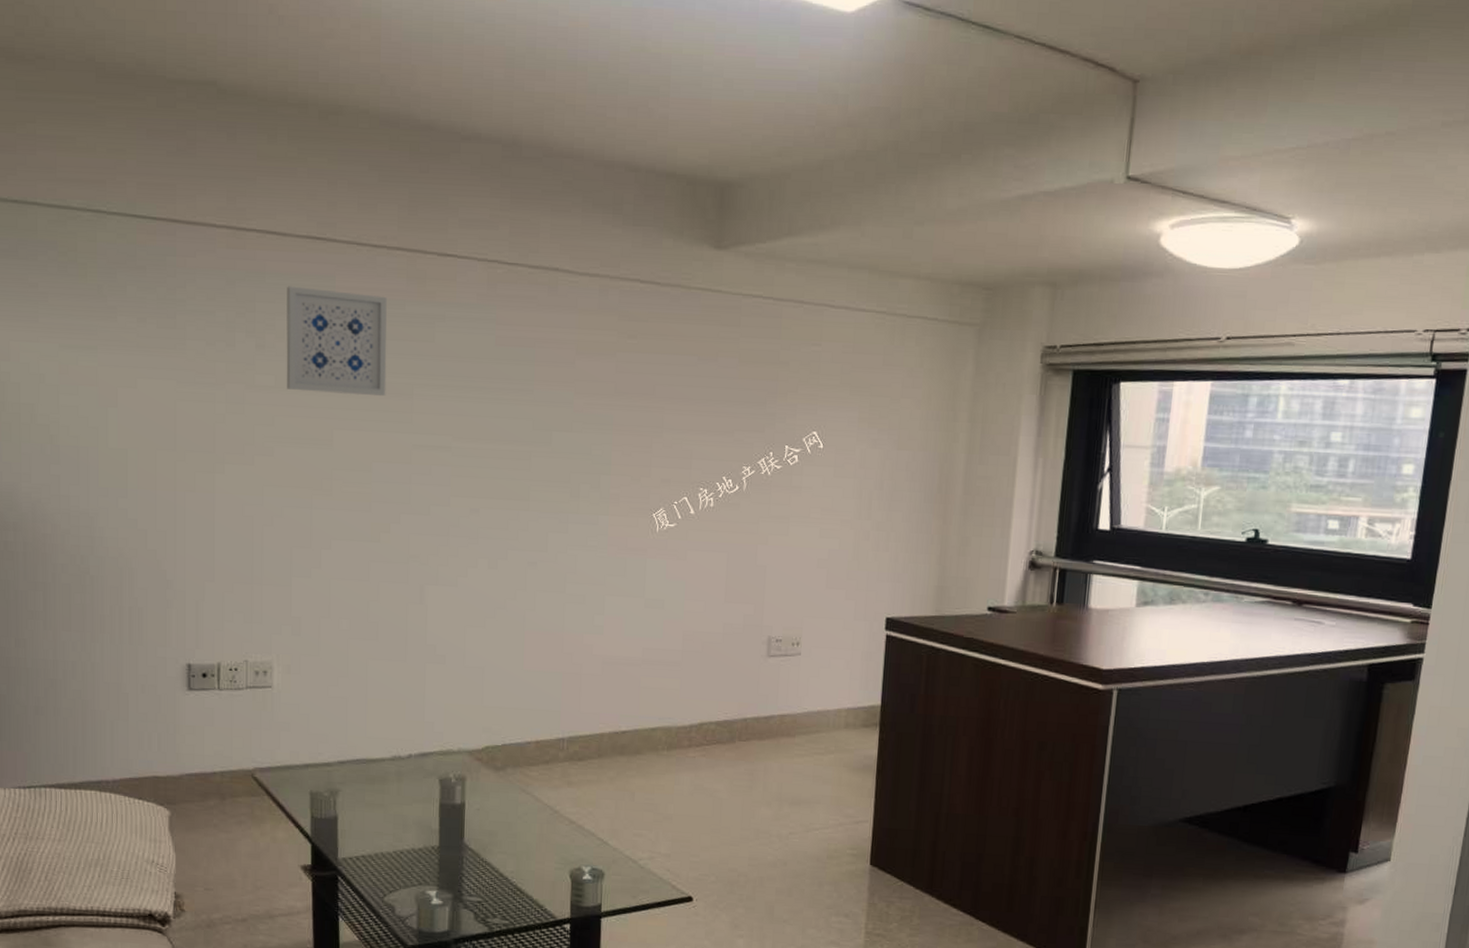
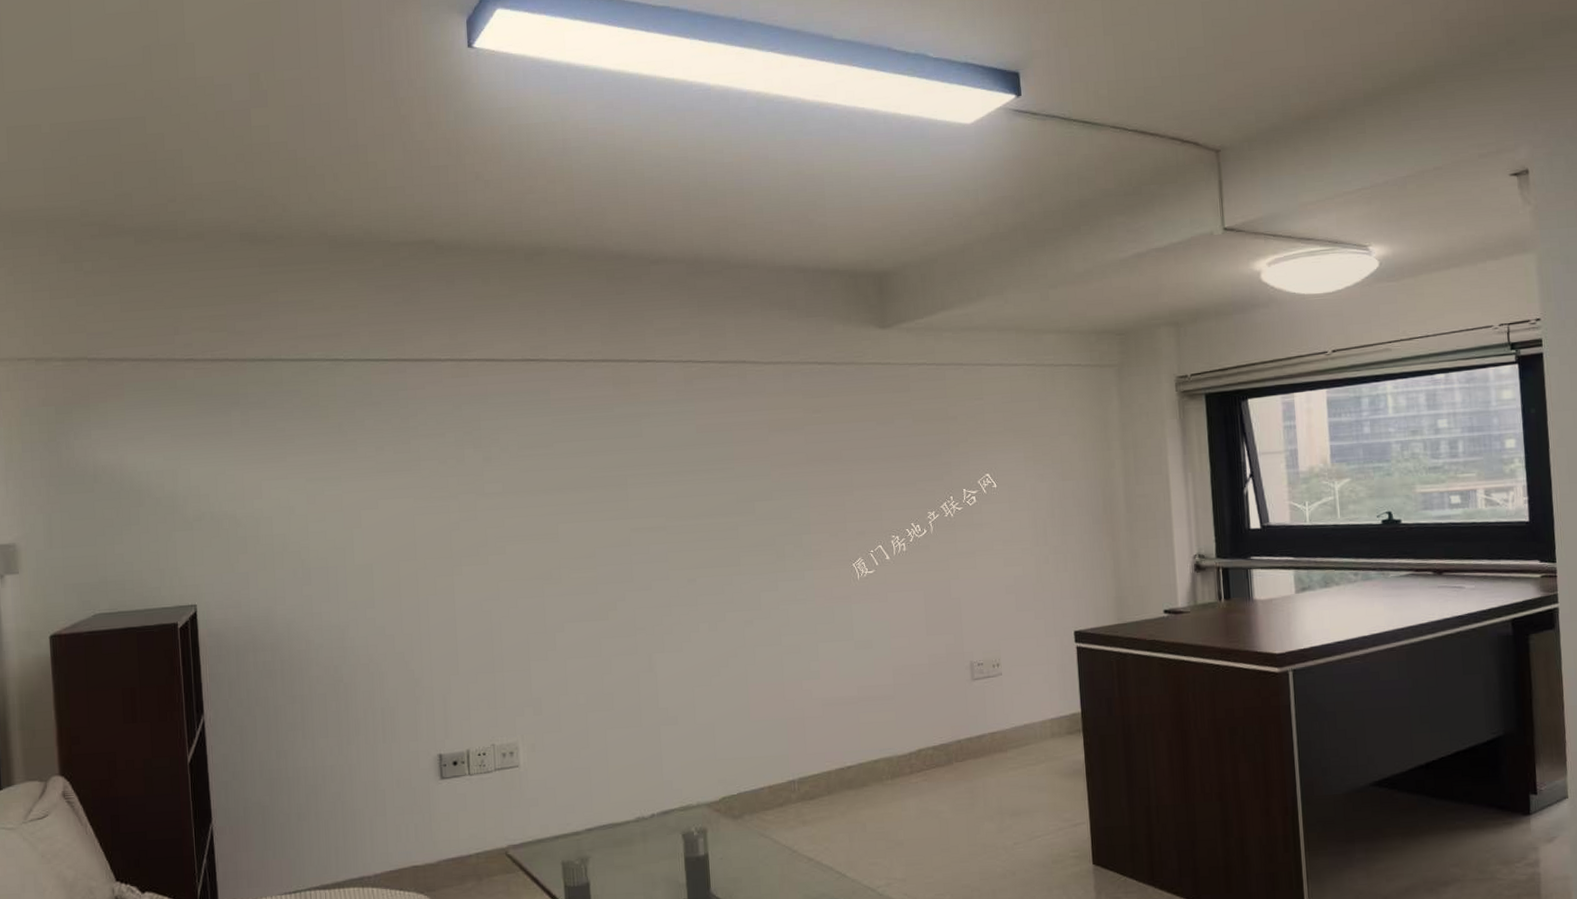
wall art: present [286,286,387,396] -> none [507,402,603,493]

